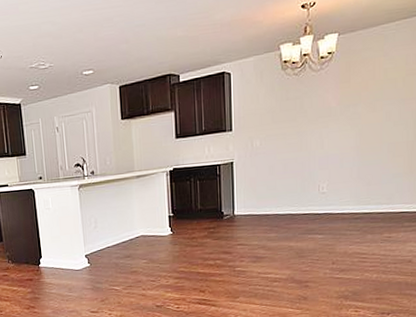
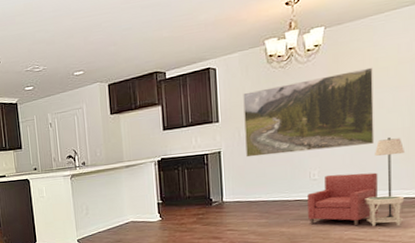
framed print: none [257,78,382,169] -> present [243,67,375,158]
armchair: none [316,151,409,241] -> present [307,138,406,226]

